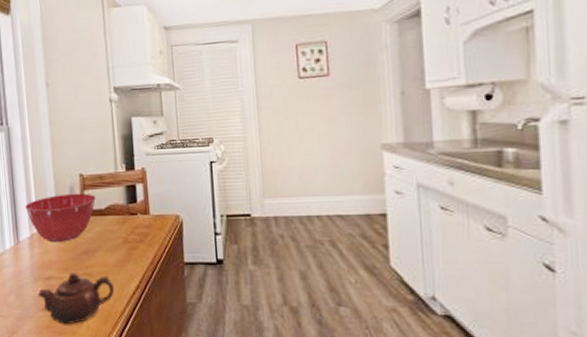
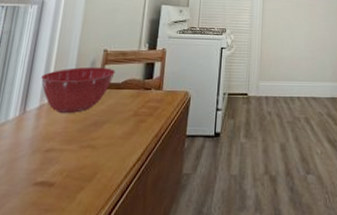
teapot: present [37,273,115,325] -> none [32,145,116,201]

